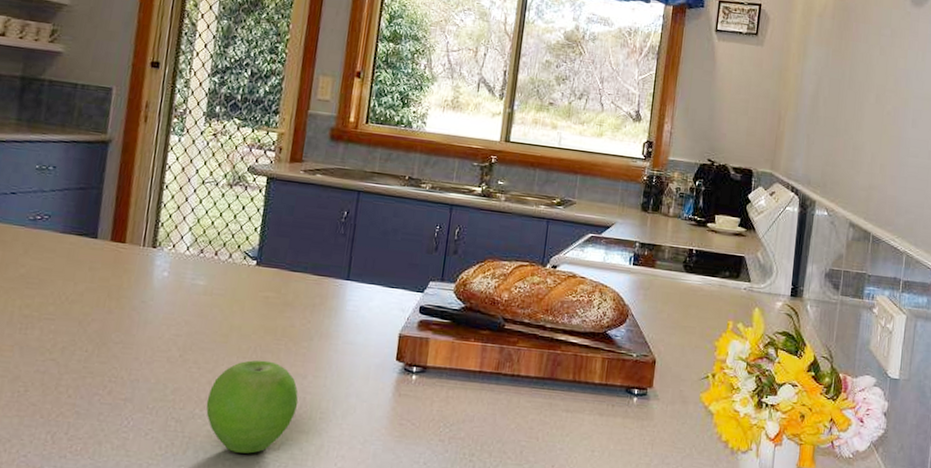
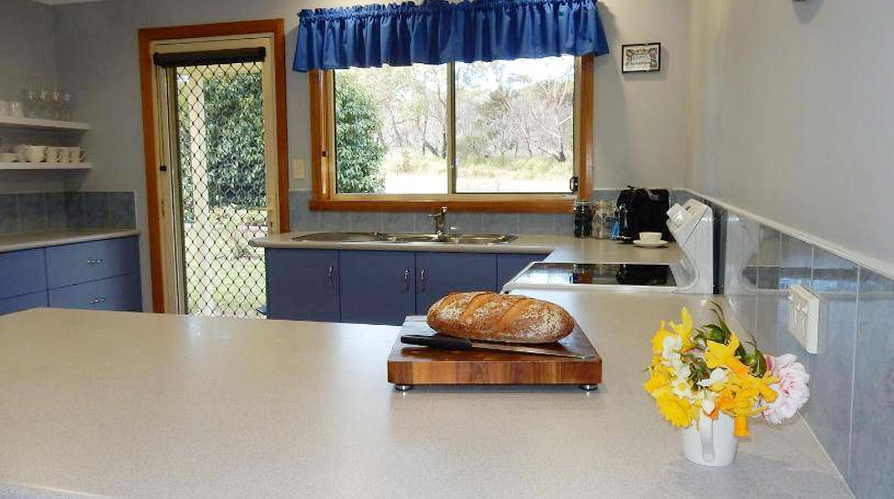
fruit: present [206,360,299,454] -> none [246,393,316,466]

